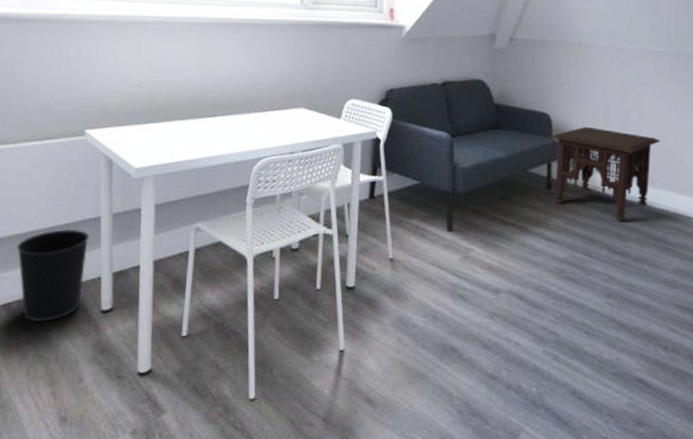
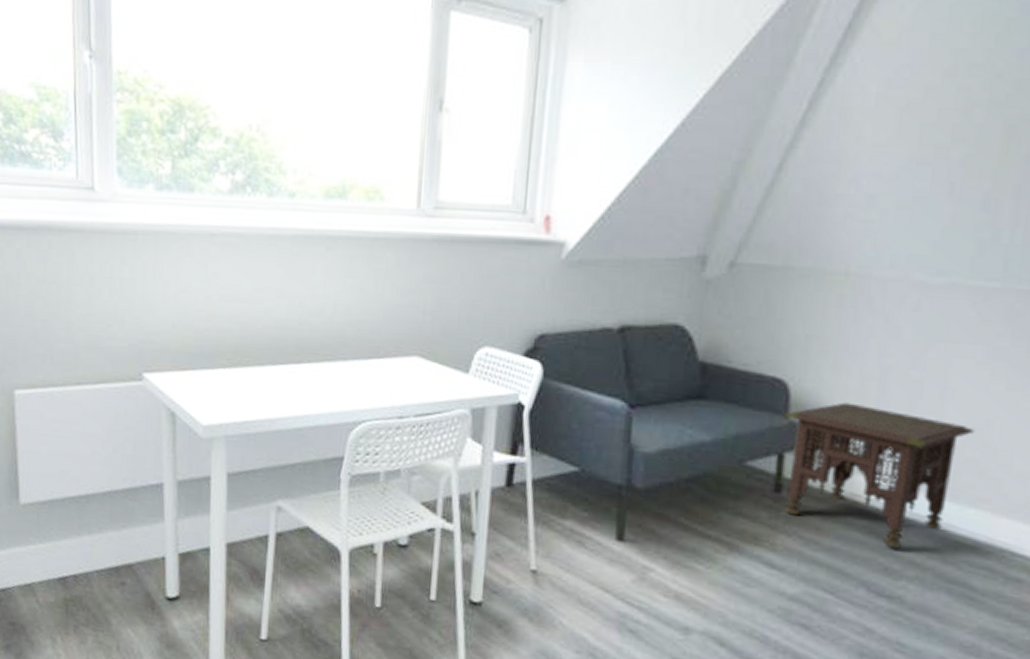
wastebasket: present [17,228,91,322] -> none [70,494,152,603]

